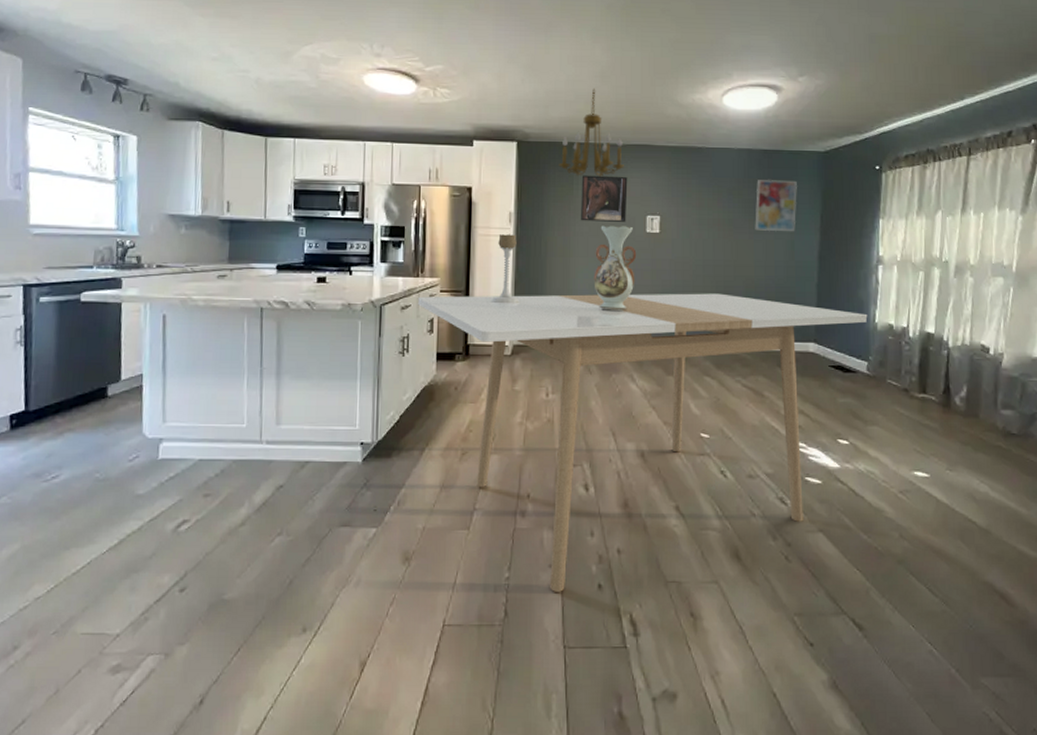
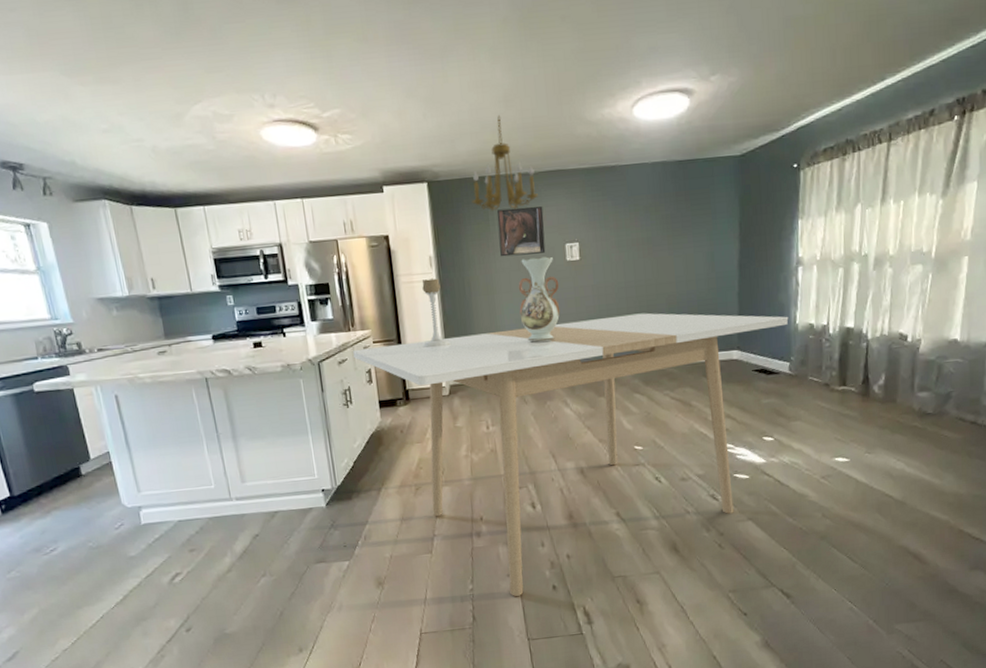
wall art: present [755,180,797,232] -> none [673,189,715,246]

